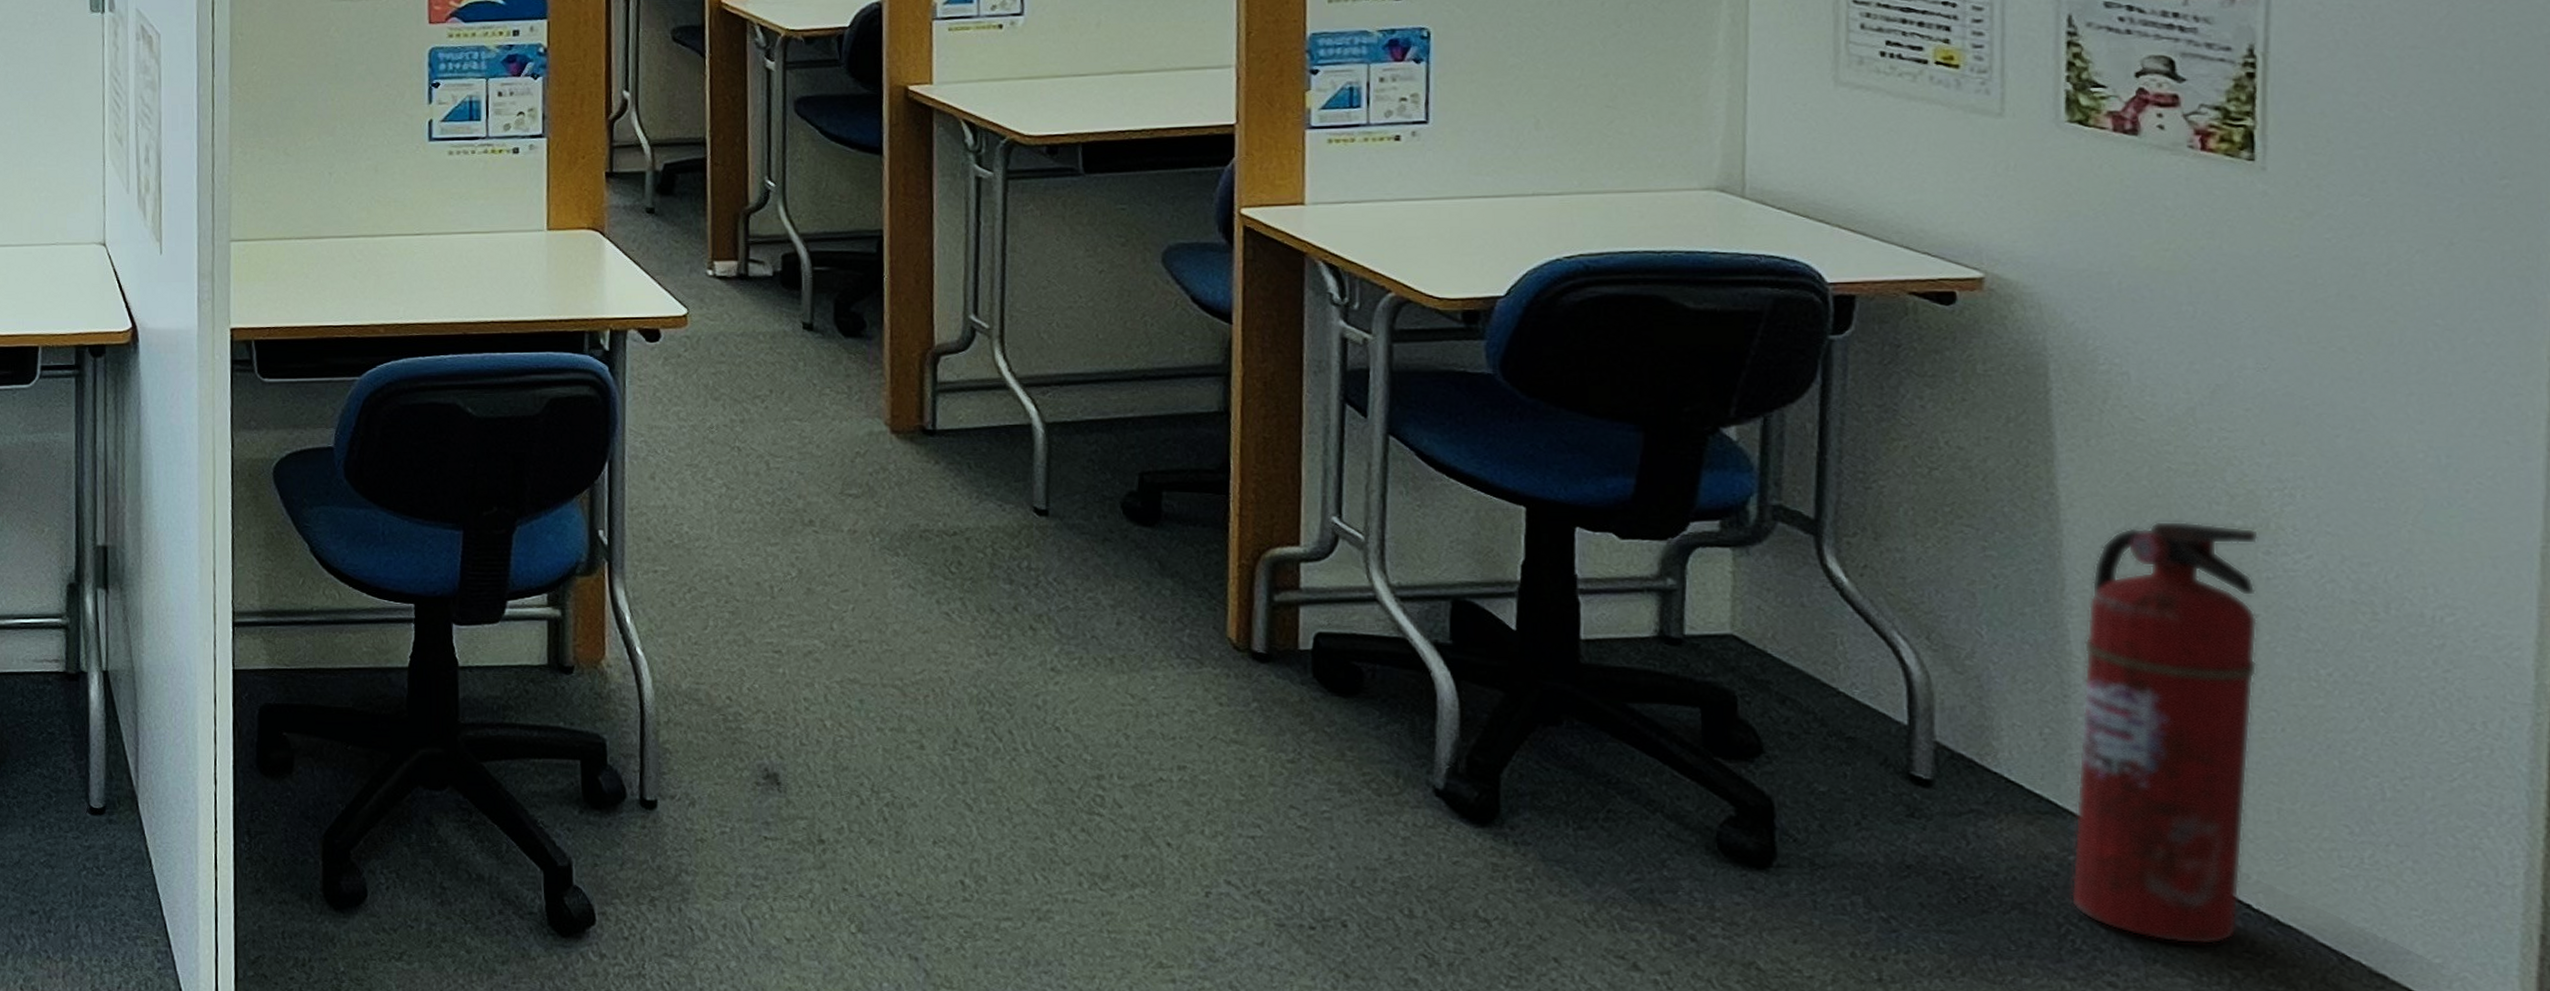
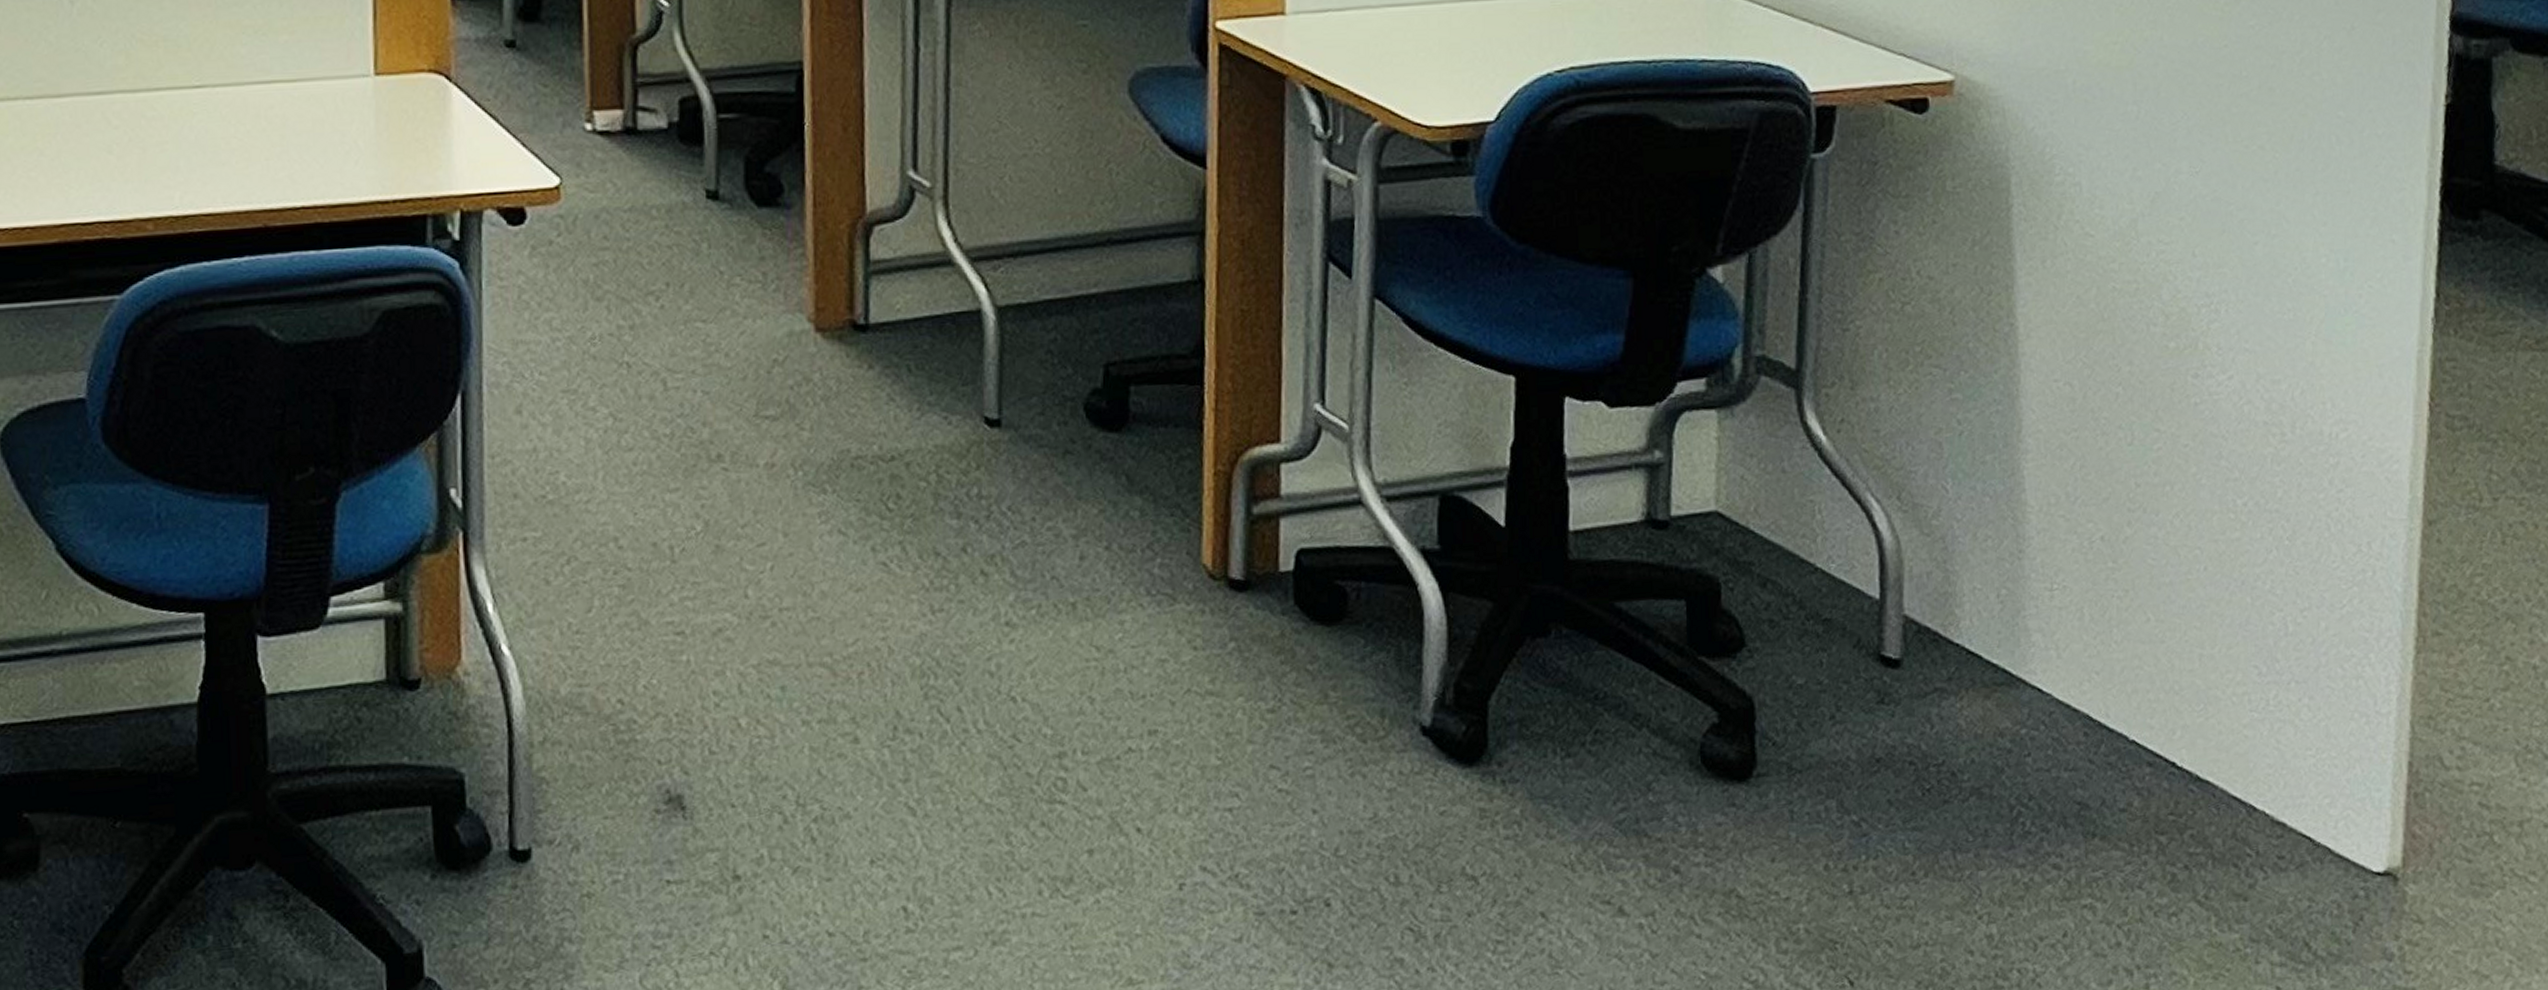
fire extinguisher: present [2070,521,2258,945] -> none [2021,346,2188,814]

